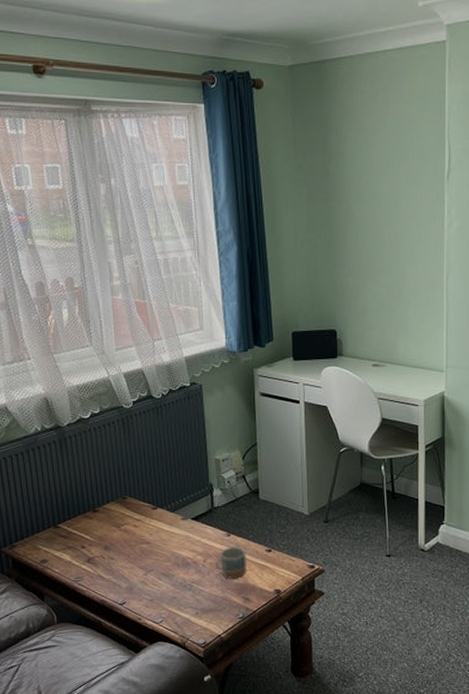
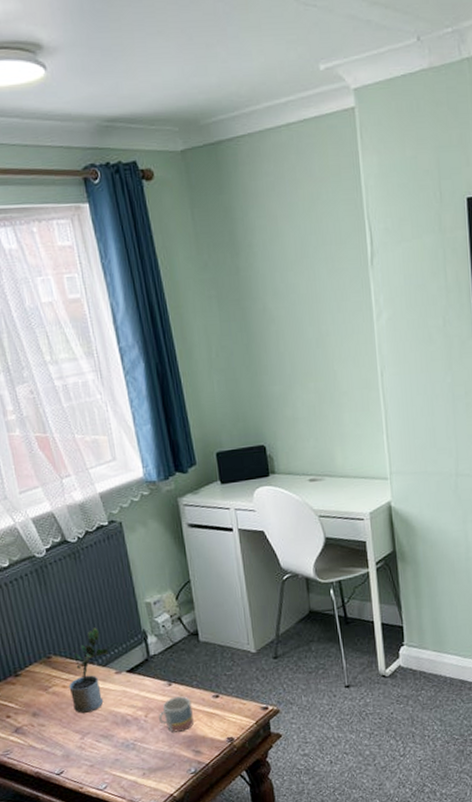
potted plant: none [139,476,177,552] -> present [69,627,108,713]

